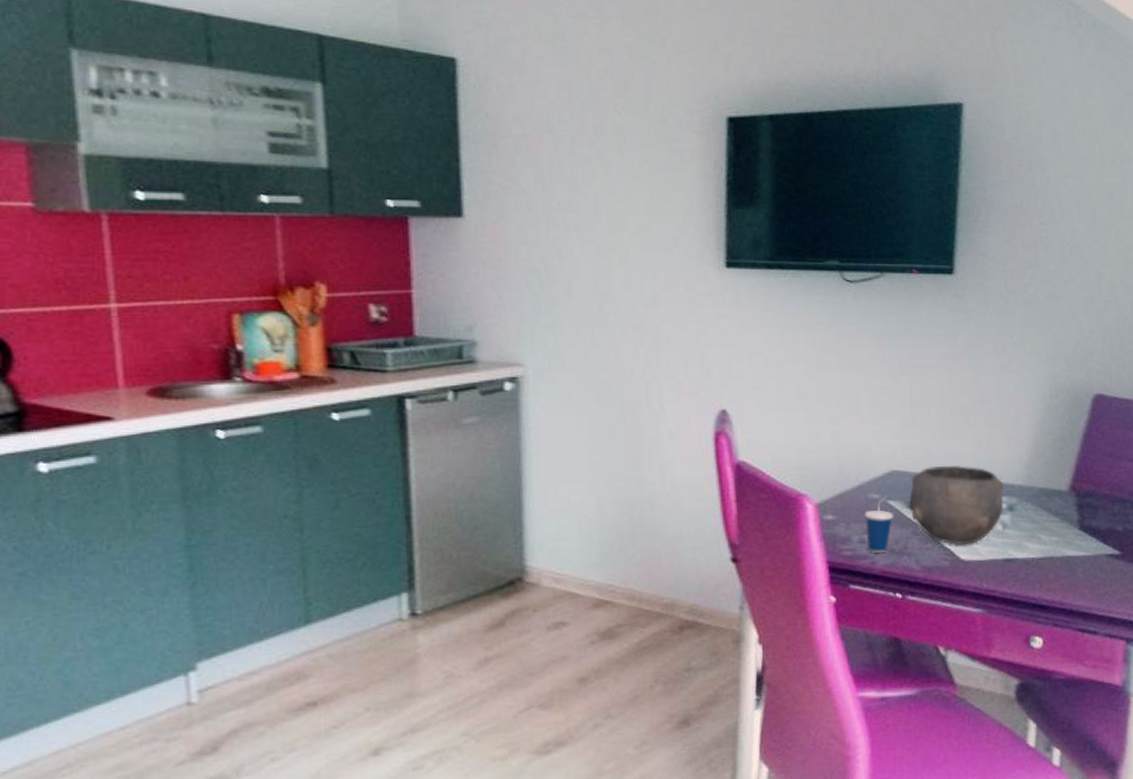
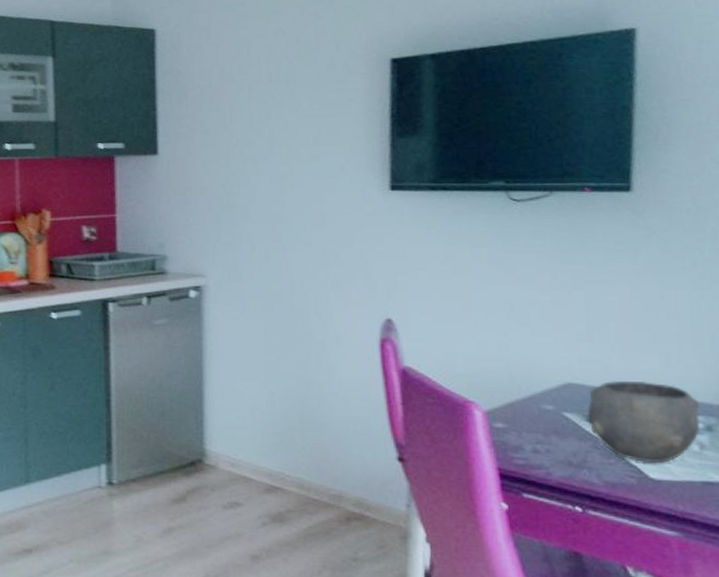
cup: present [864,495,893,554] -> none [537,407,570,465]

